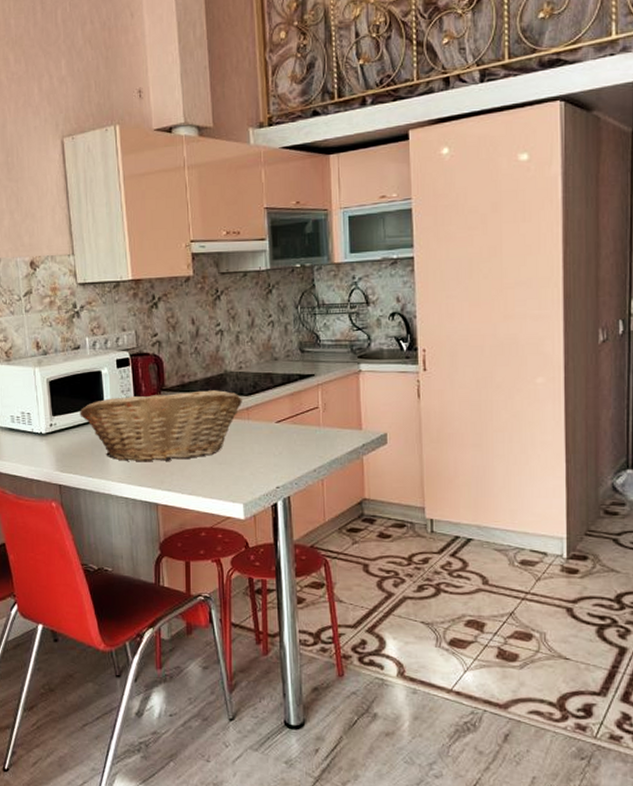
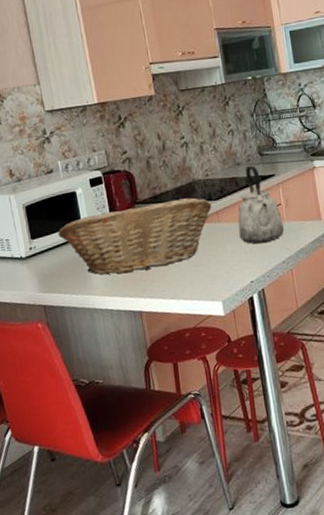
kettle: none [269,361,320,448] -> present [238,165,285,244]

